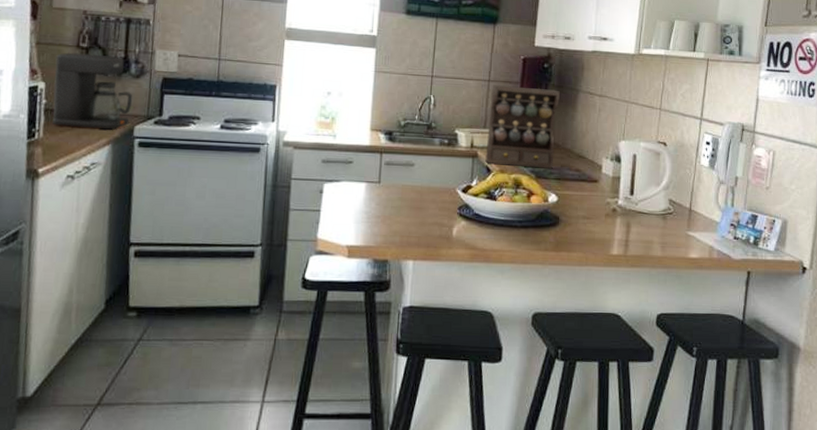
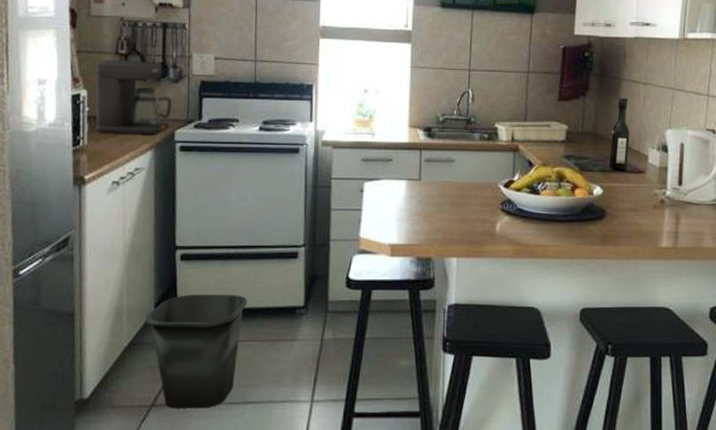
waste bin: none [94,292,201,408] -> present [145,294,247,409]
spice rack: present [485,85,560,169] -> none [527,76,602,161]
bottle: none [564,108,585,179] -> present [609,97,630,171]

